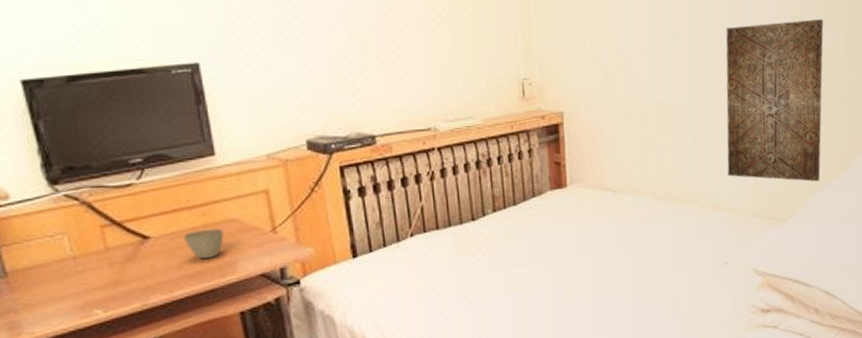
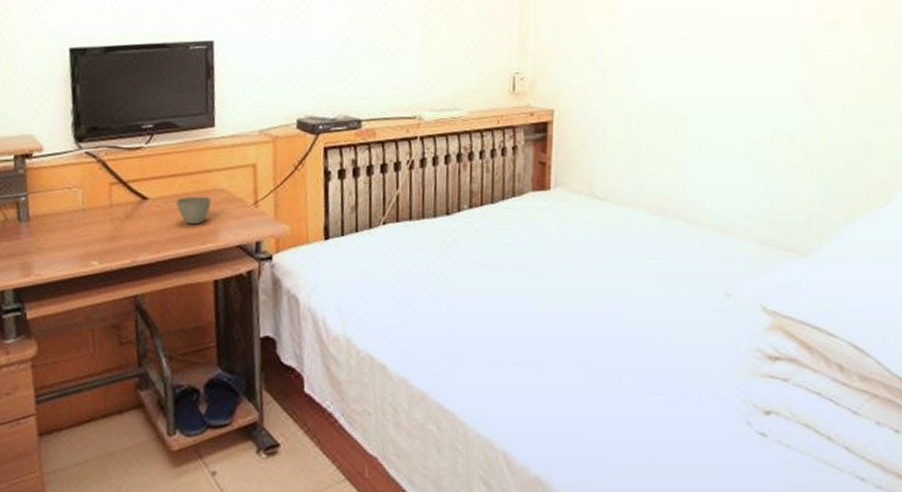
wall art: present [726,19,824,182] -> none [737,26,868,211]

